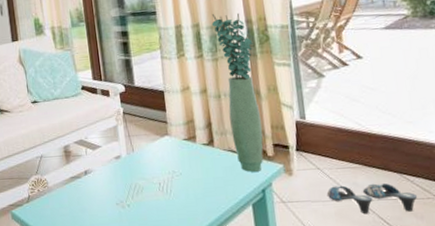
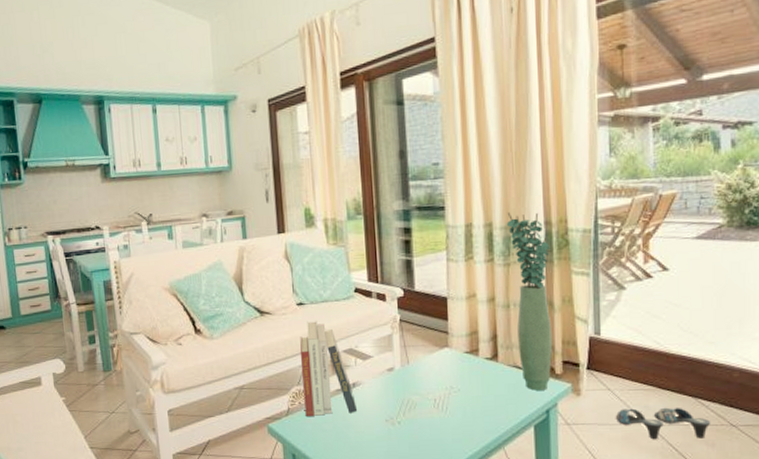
books: none [36,117,91,202] -> present [300,321,358,416]

